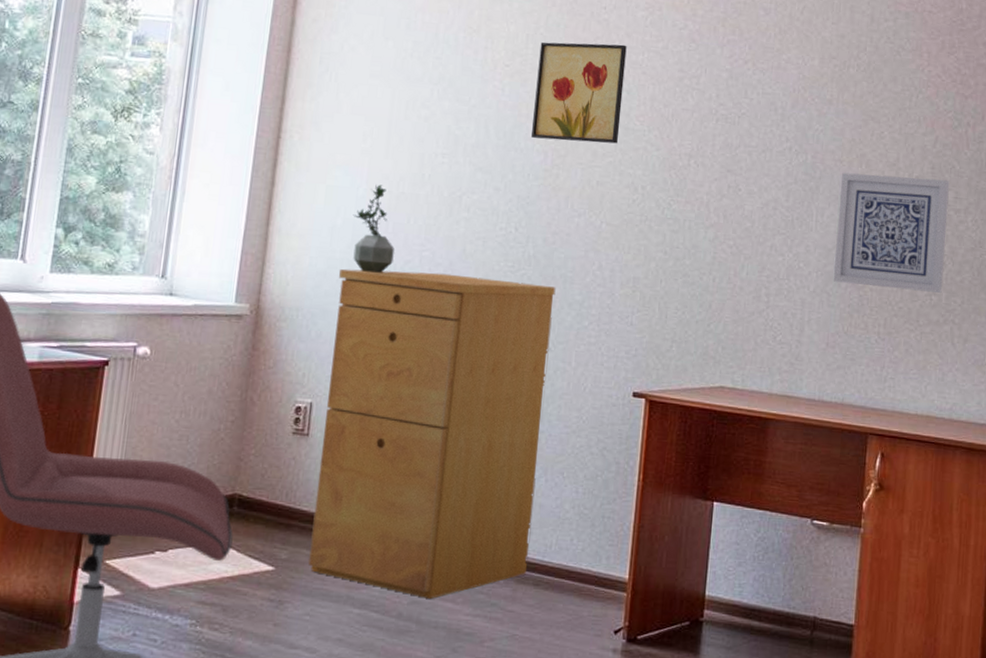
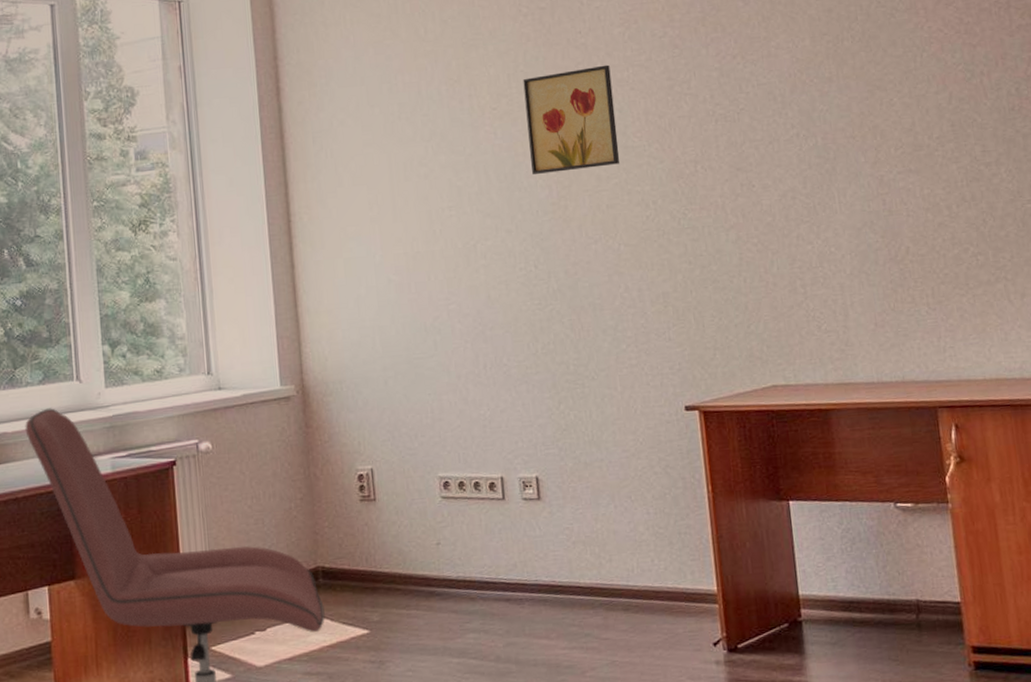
filing cabinet: present [308,268,556,599] -> none [373,316,613,639]
potted plant: present [353,184,395,273] -> none [374,248,422,335]
wall art: present [834,172,950,293] -> none [857,135,988,260]

